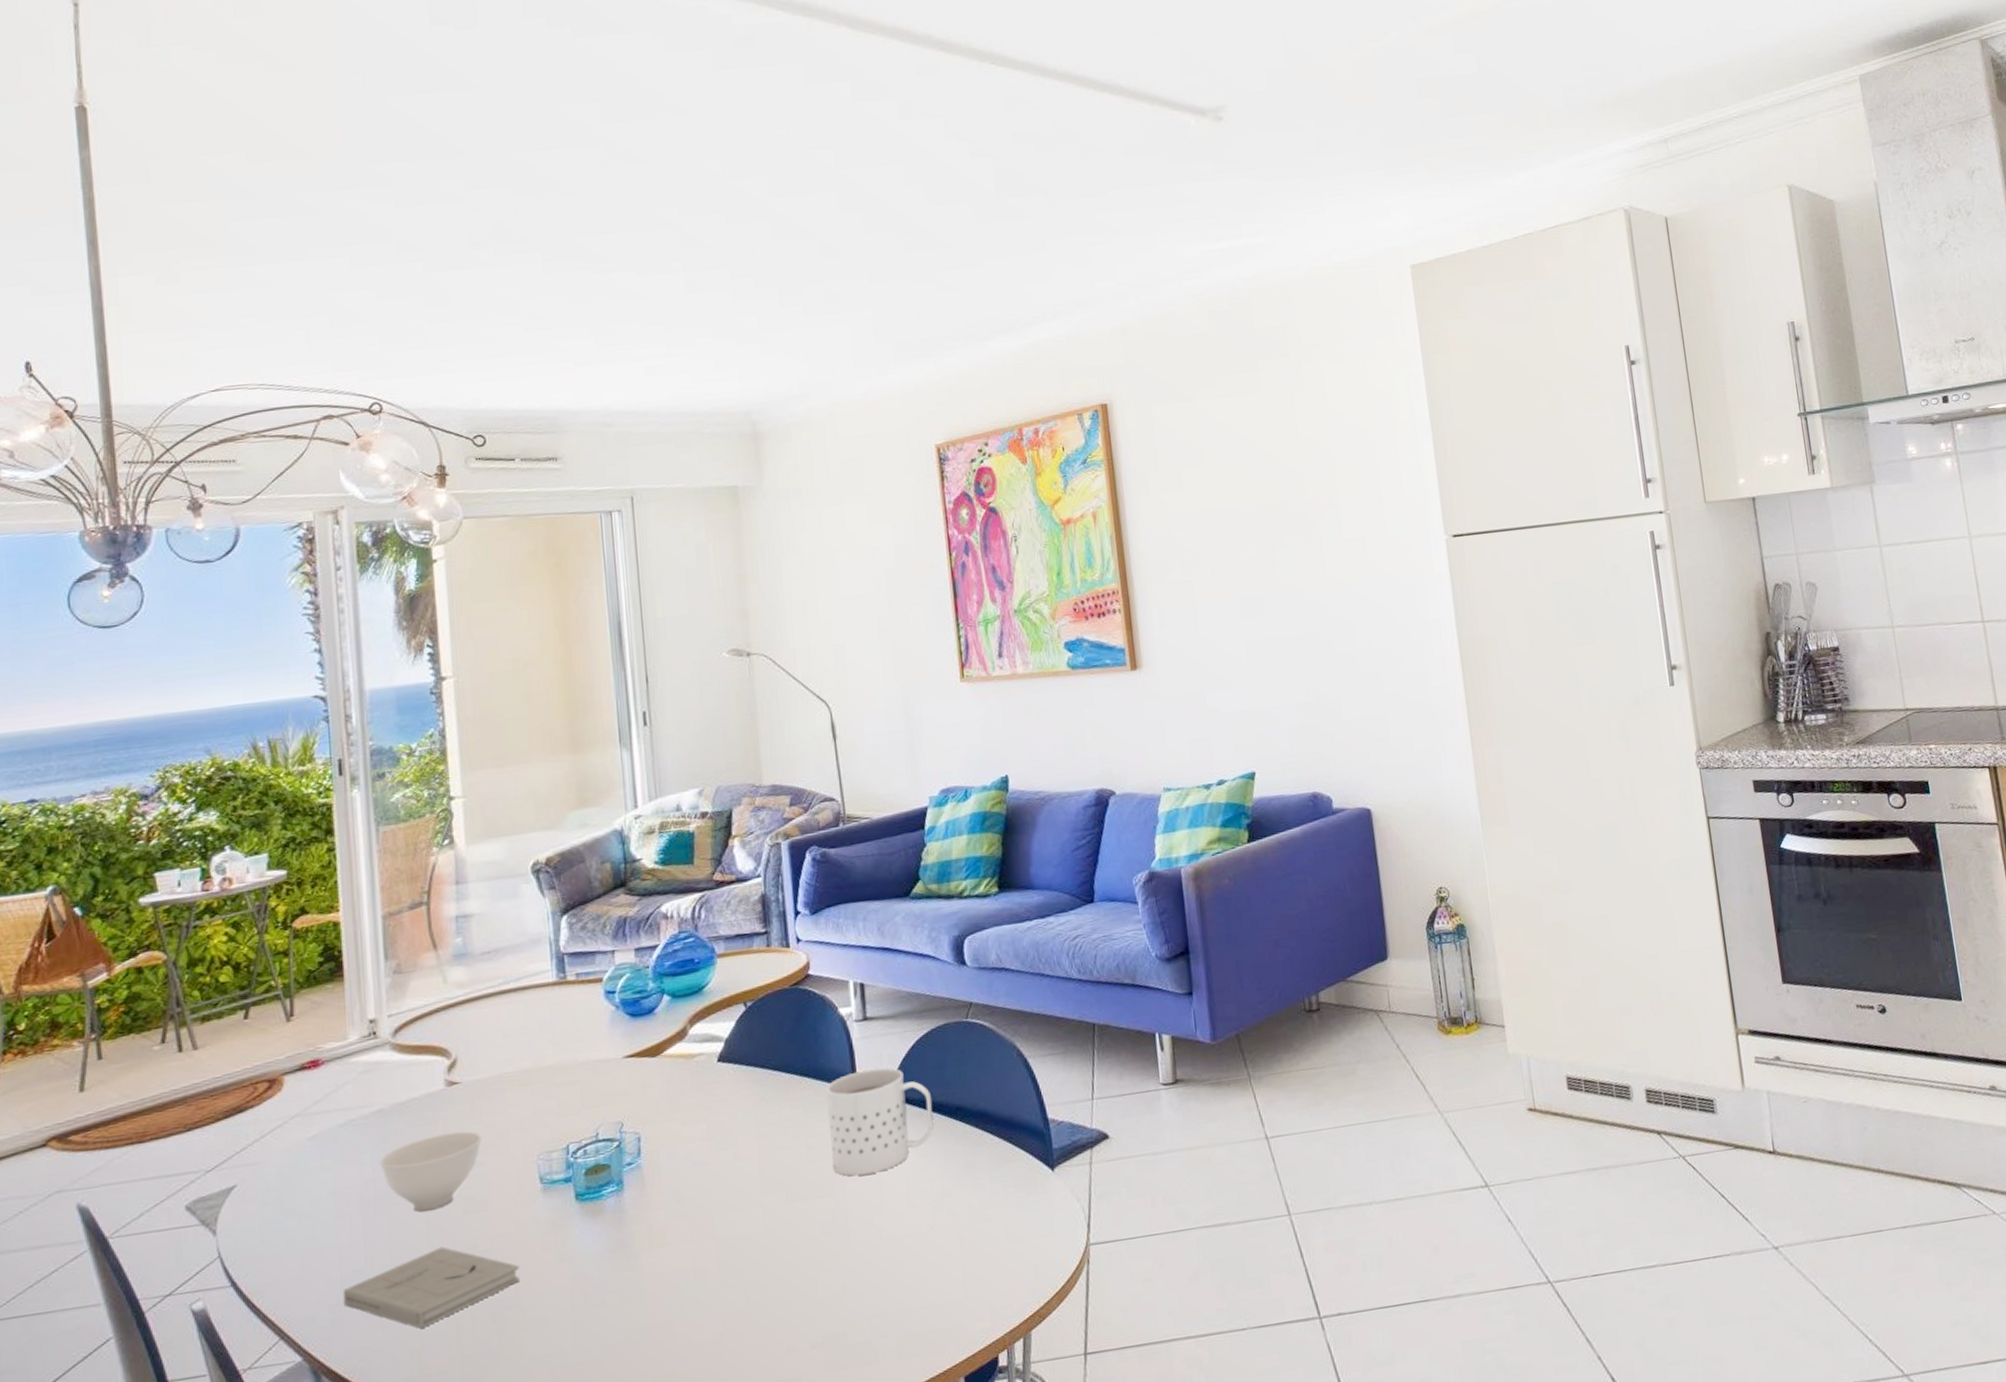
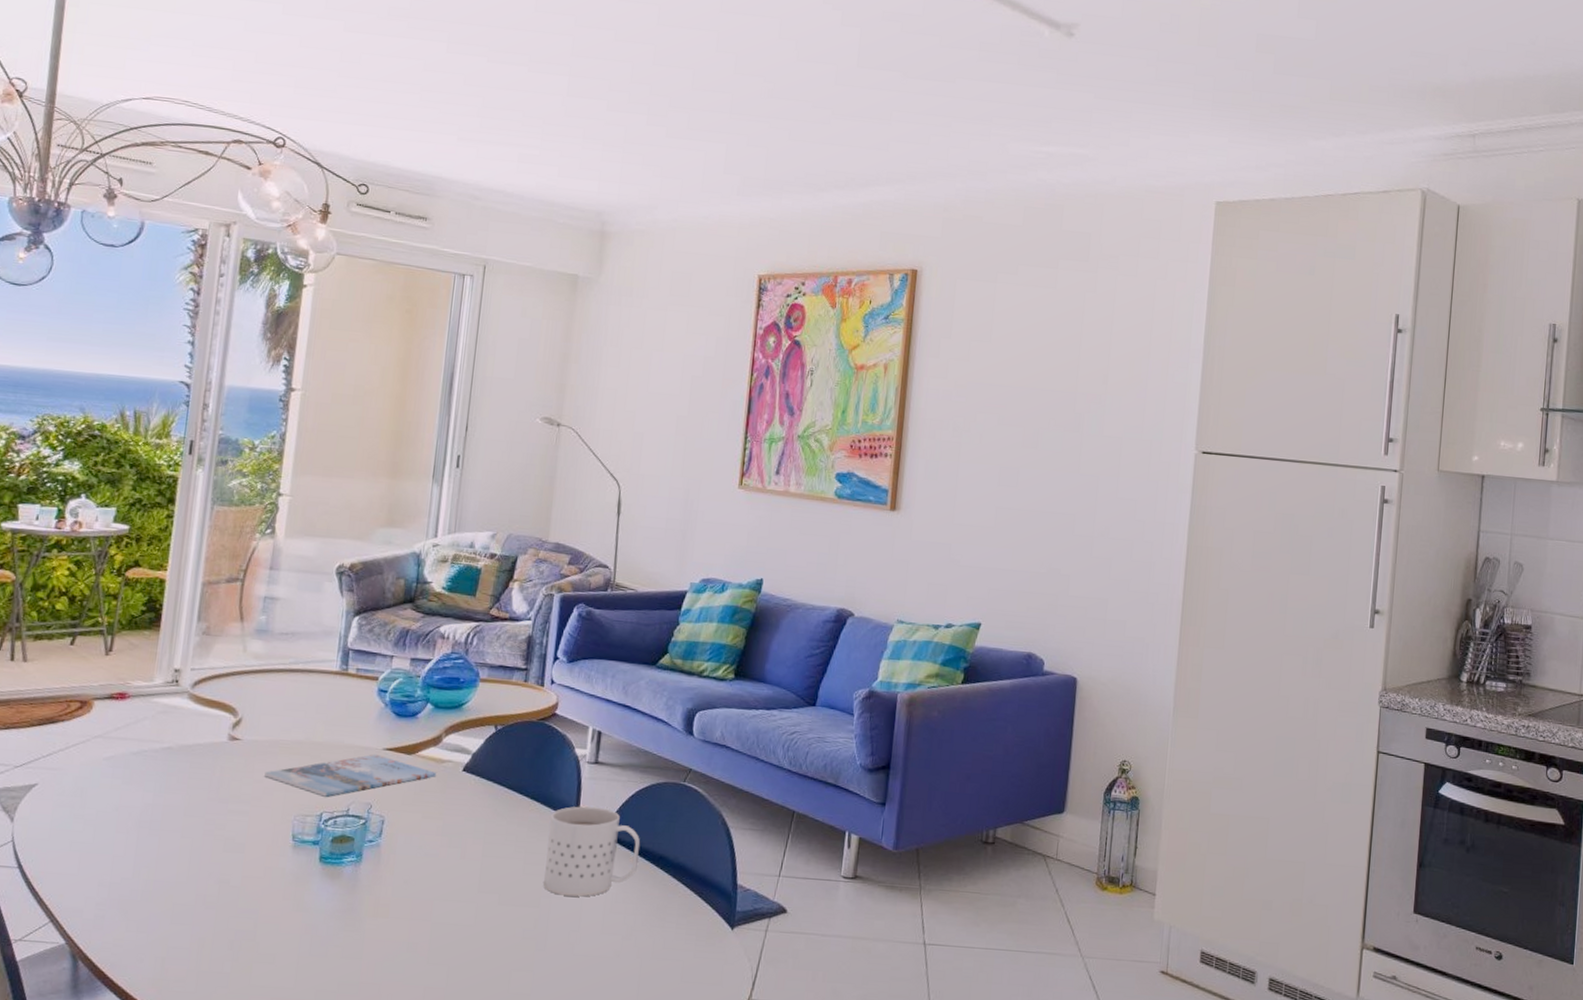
book: present [342,1246,521,1328] -> none [108,875,261,940]
bowl: present [379,1131,482,1212] -> none [160,779,251,843]
magazine: none [495,1064,689,1126] -> present [264,754,436,797]

